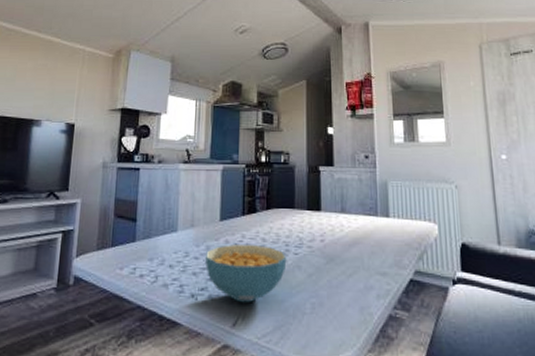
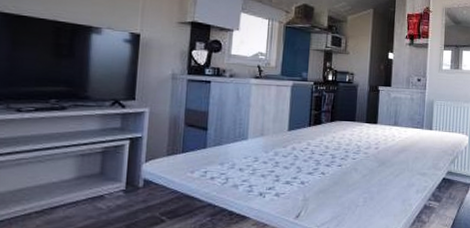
cereal bowl: present [204,245,287,303] -> none [273,151,346,199]

